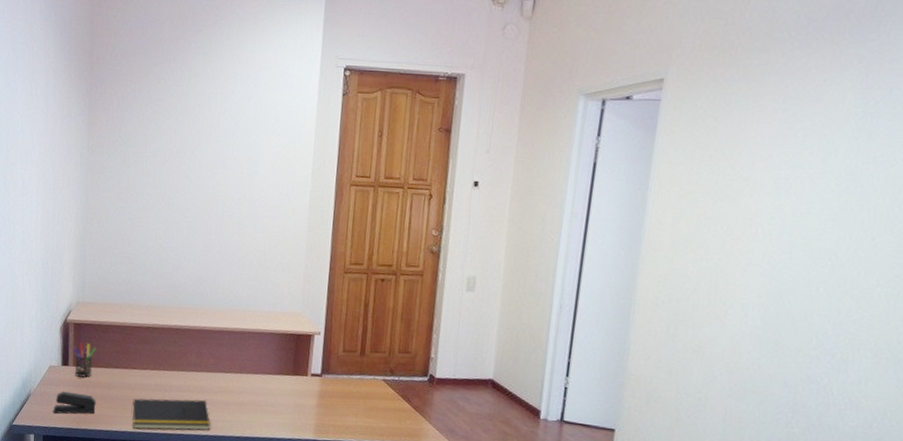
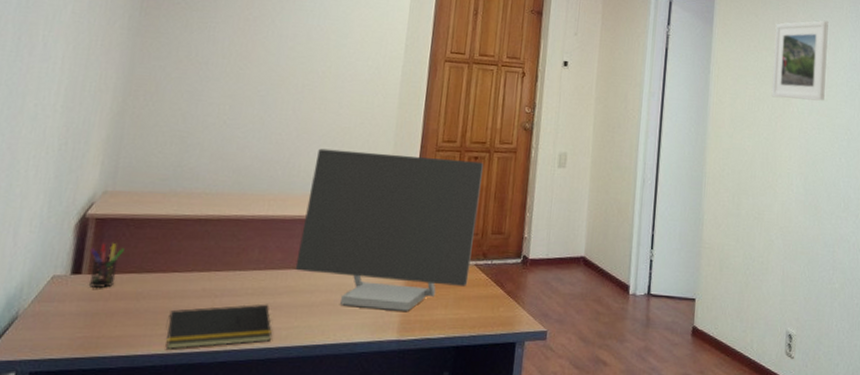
stapler: present [53,391,96,414] -> none [49,308,117,341]
computer monitor: none [225,269,390,417] -> present [295,148,483,312]
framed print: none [727,119,820,220] -> present [771,20,829,101]

